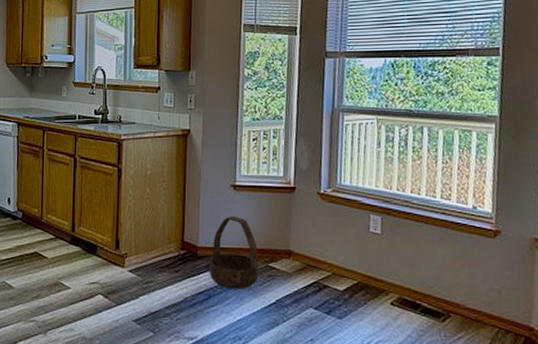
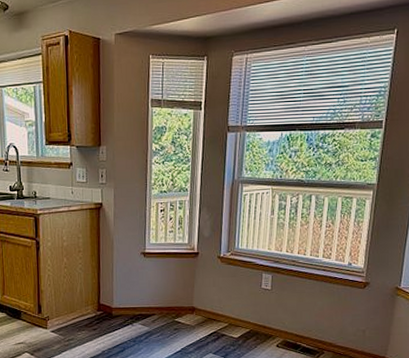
basket: present [209,215,259,289] -> none [123,279,167,342]

